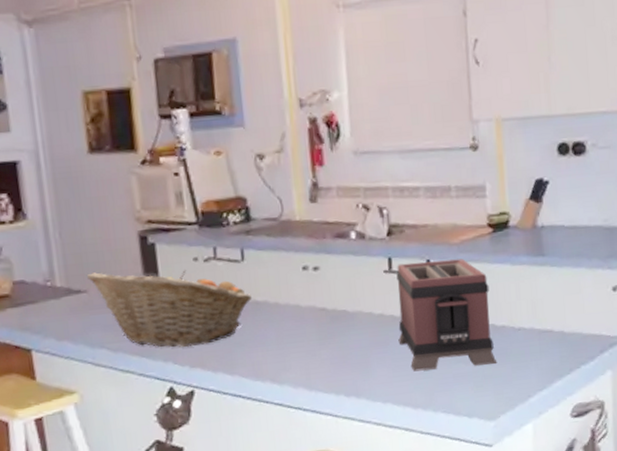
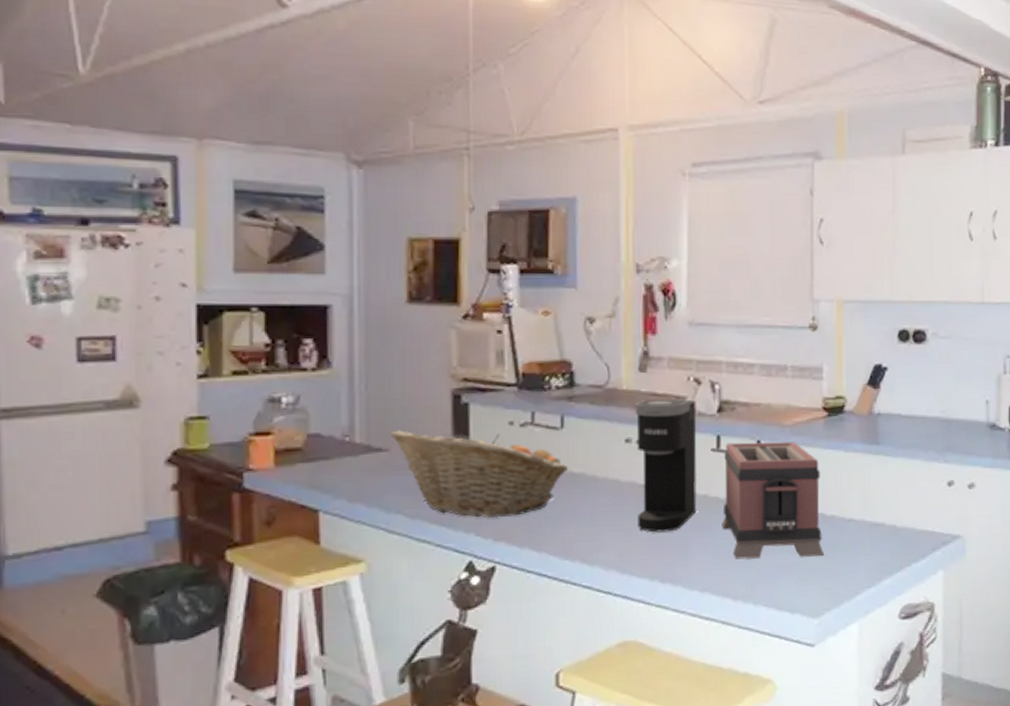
coffee maker: none [308,225,374,352] -> present [635,399,697,533]

